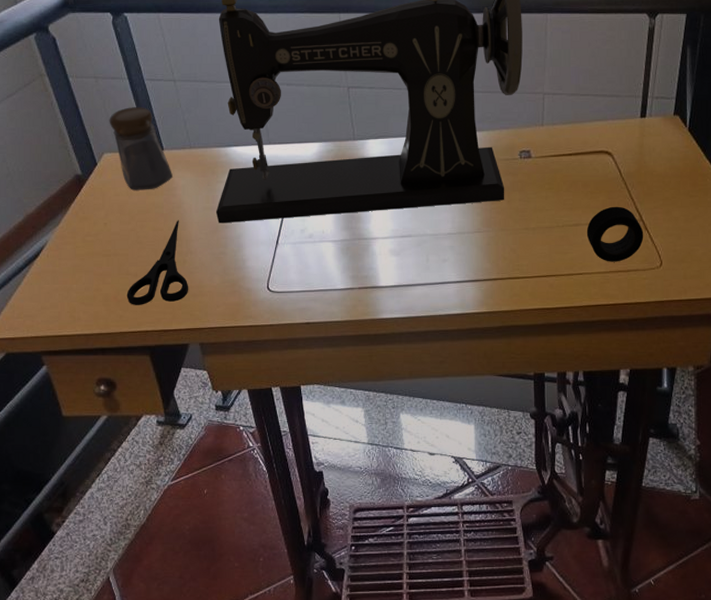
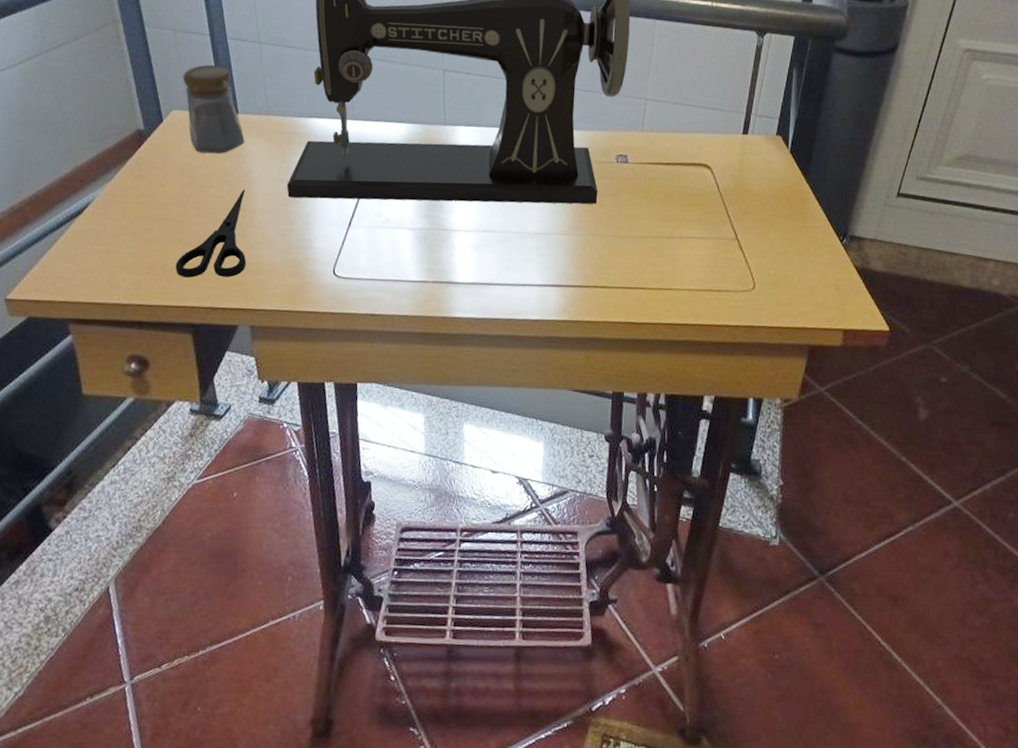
adhesive tape: present [586,206,644,262] -> none [679,222,738,281]

